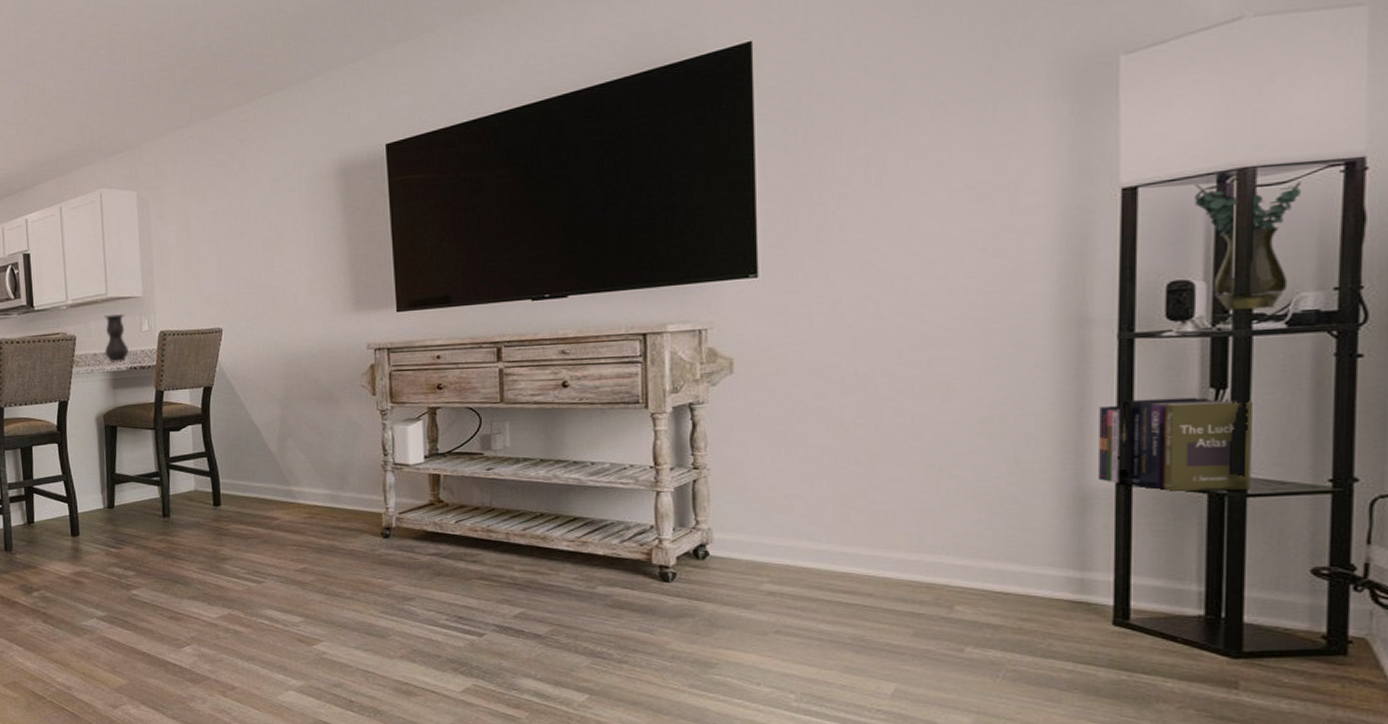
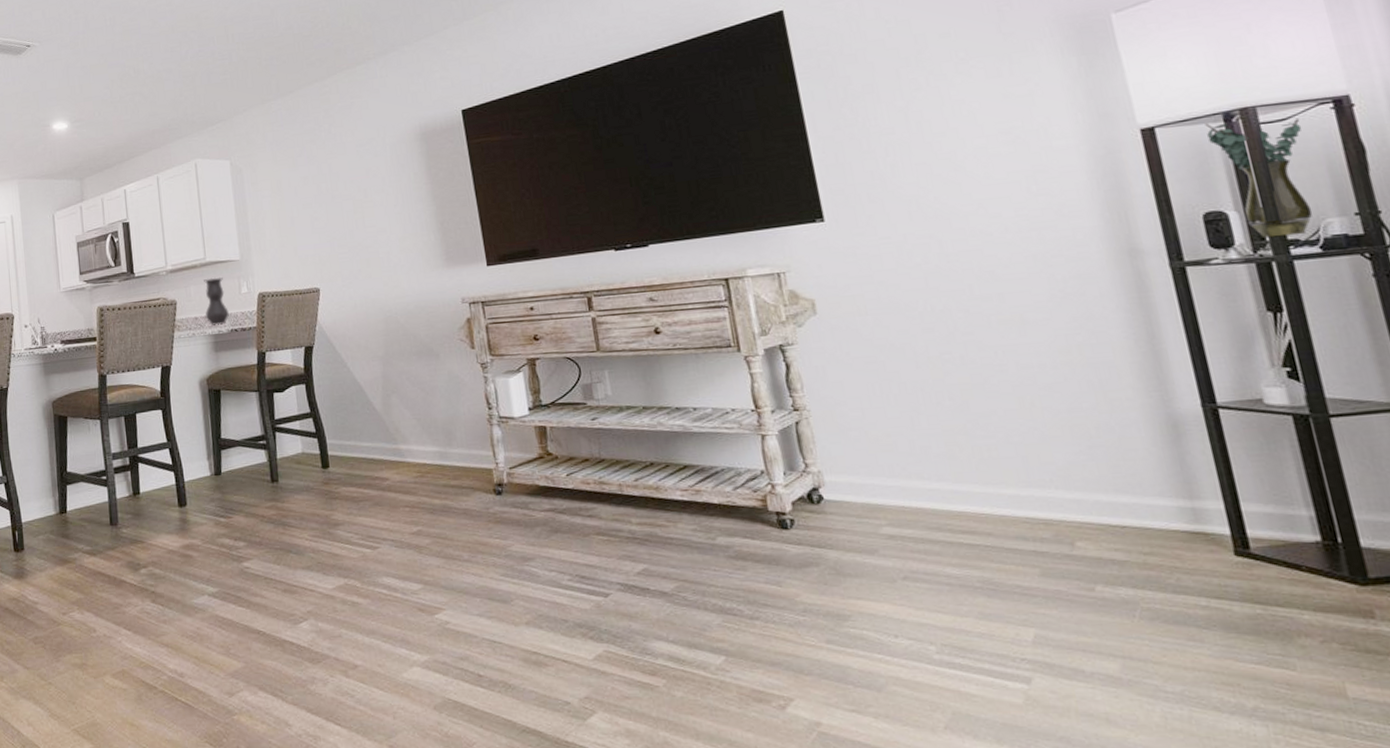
books: present [1099,397,1252,491] -> none [1169,321,1331,415]

